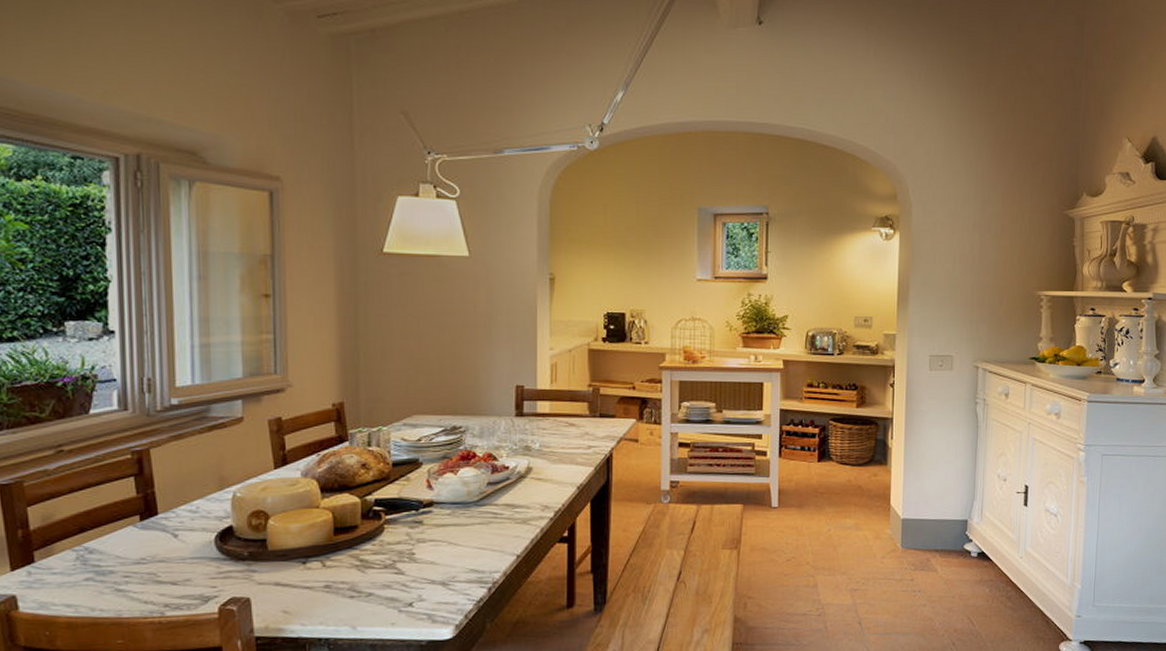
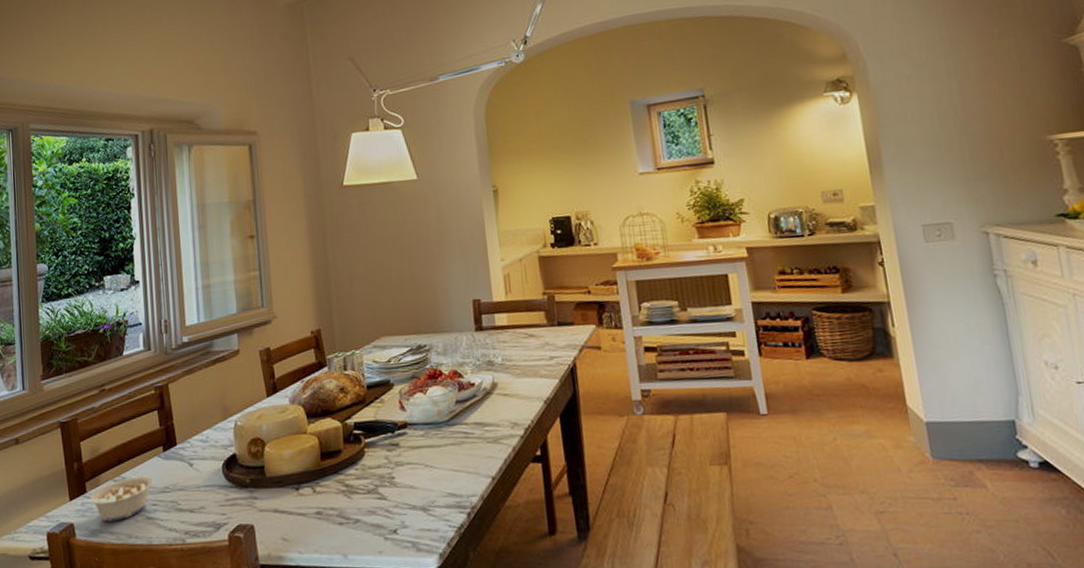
legume: none [21,546,126,594] -> present [77,475,154,522]

